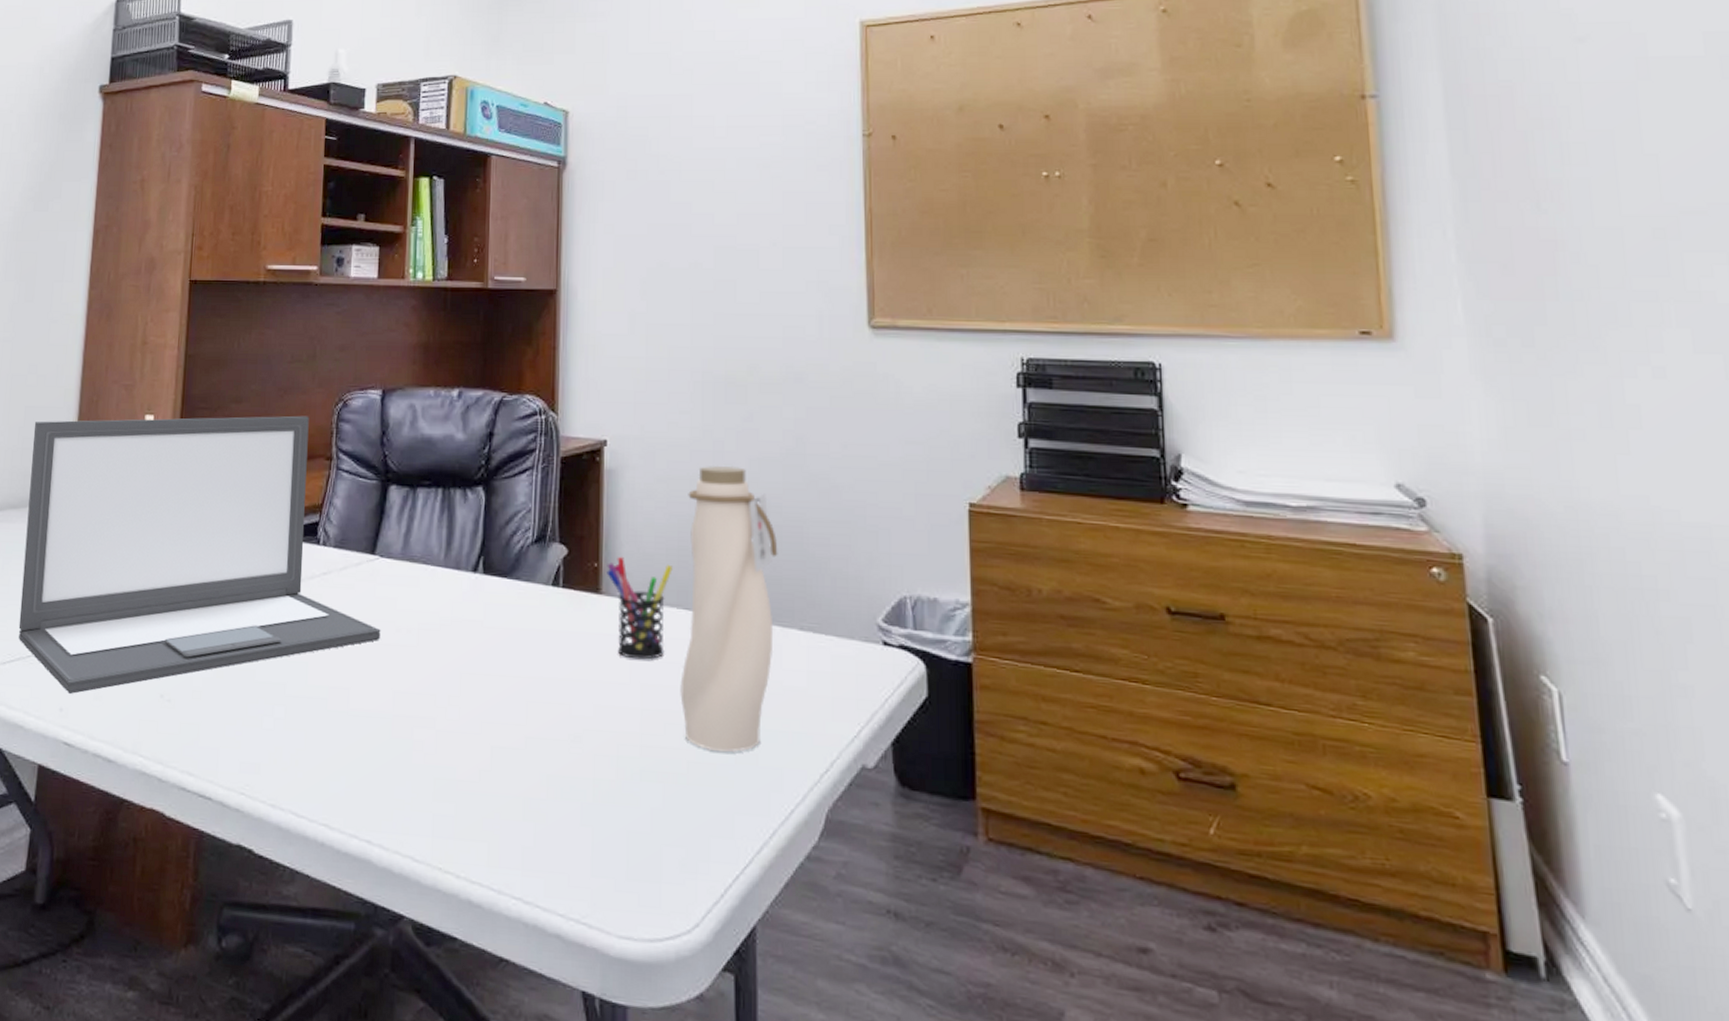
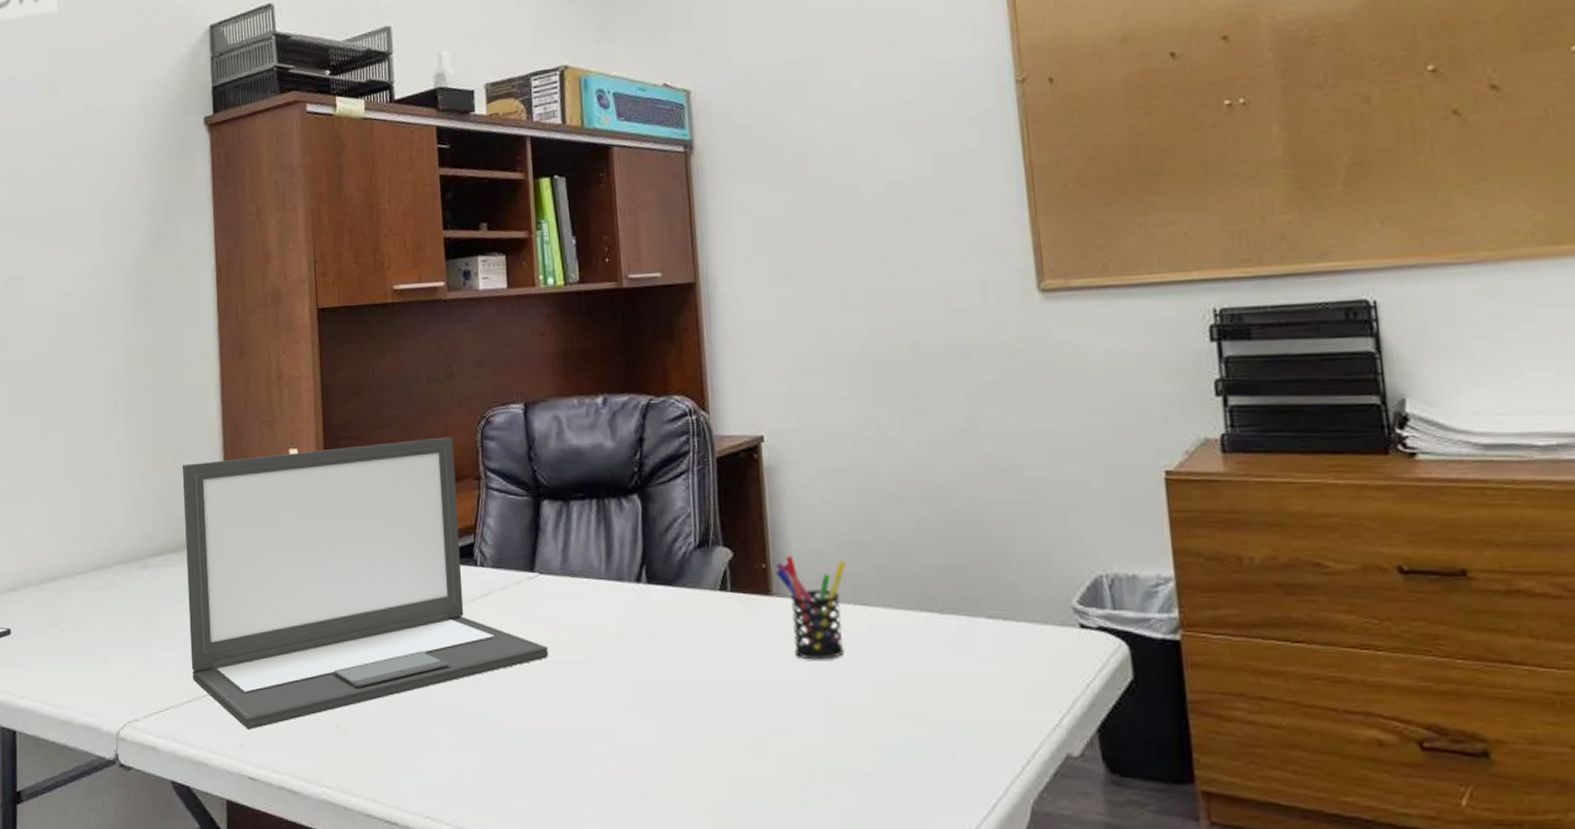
water bottle: present [680,465,778,753] -> none [855,451,960,750]

